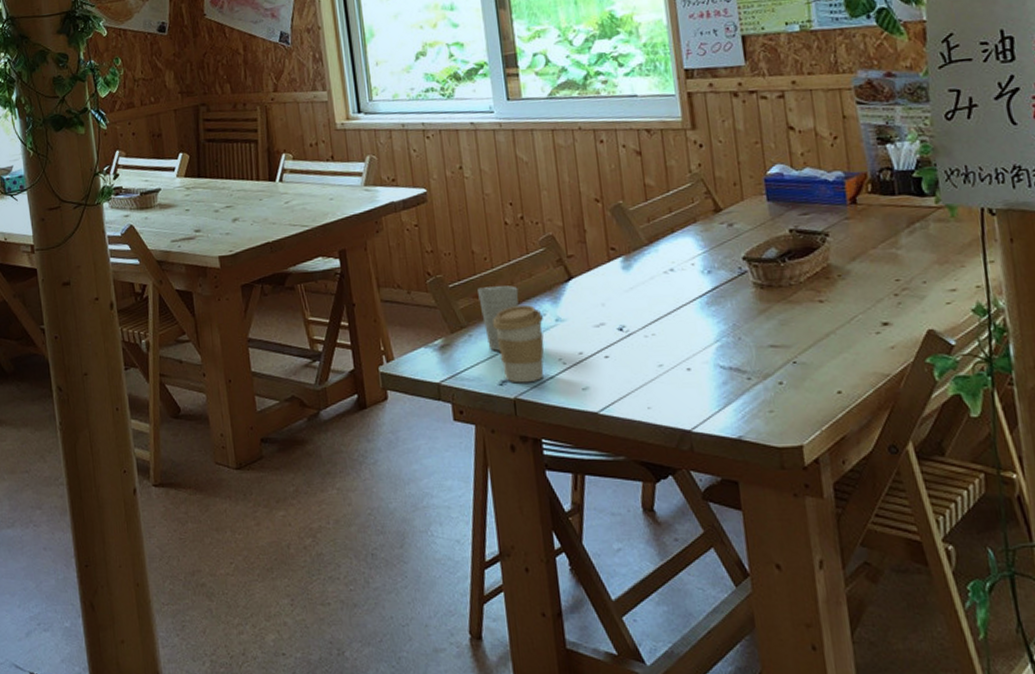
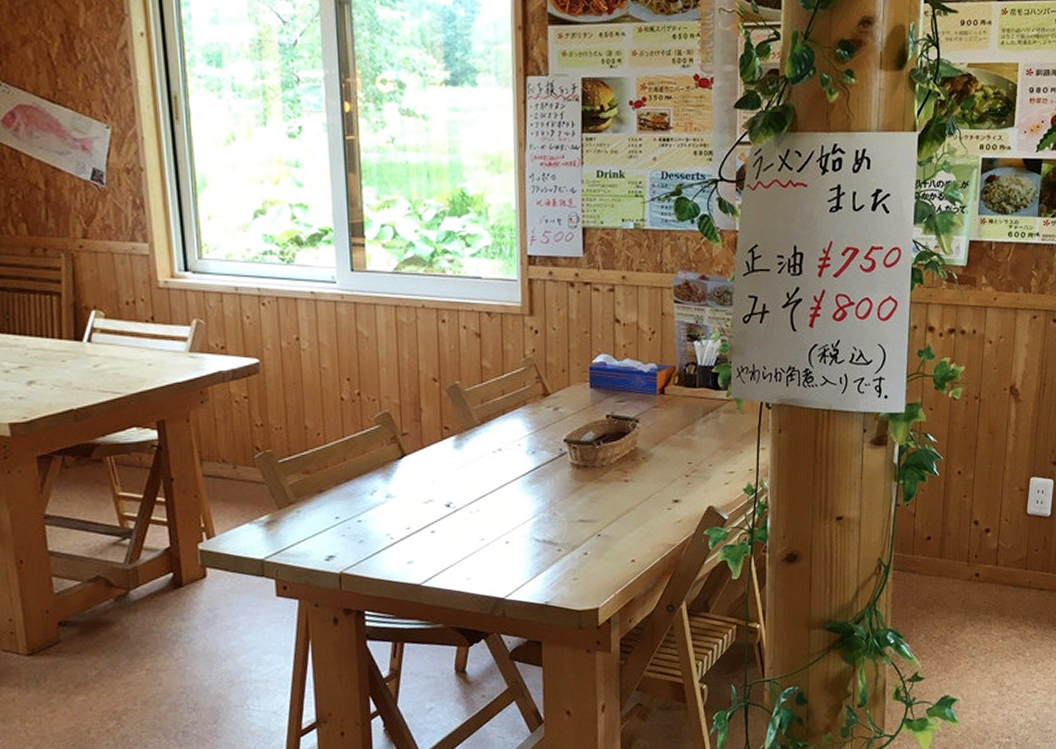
cup: present [478,286,519,351] -> none [309,462,351,527]
coffee cup: present [492,304,544,383] -> none [322,481,374,558]

